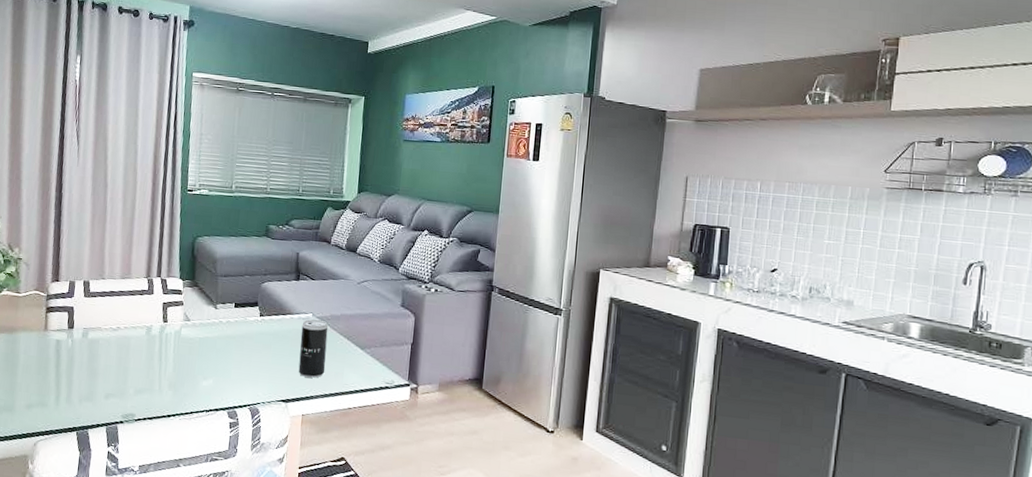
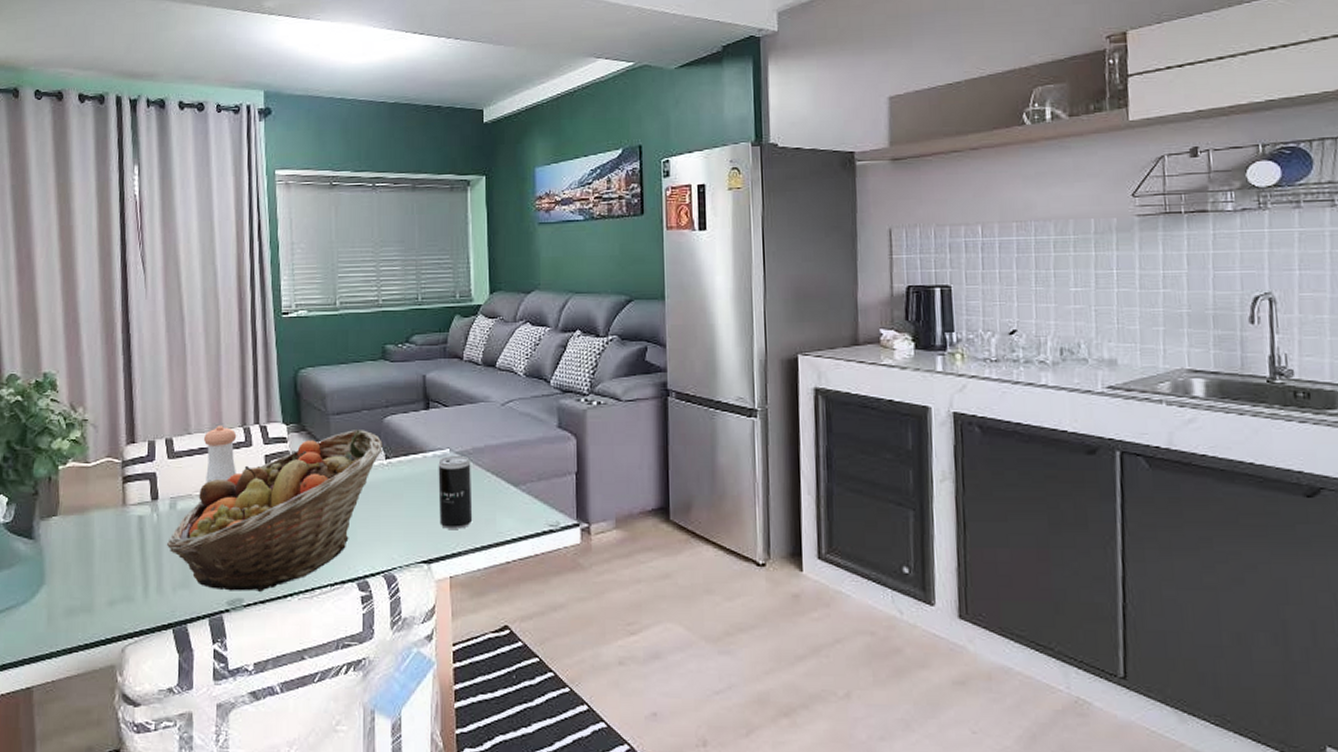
fruit basket: none [78,290,259,410] -> present [167,430,382,592]
pepper shaker: none [113,275,142,320] -> present [203,426,237,483]

